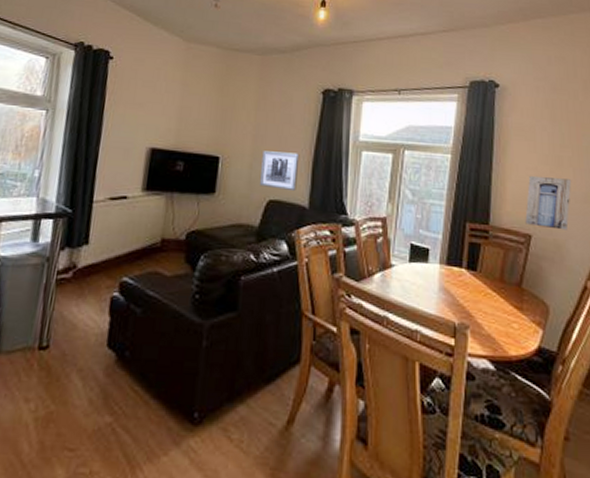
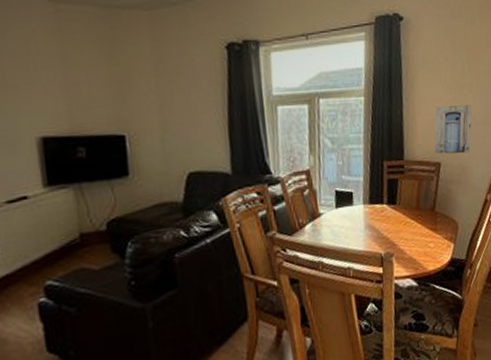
wall art: present [259,151,300,190] -> none [172,118,216,160]

